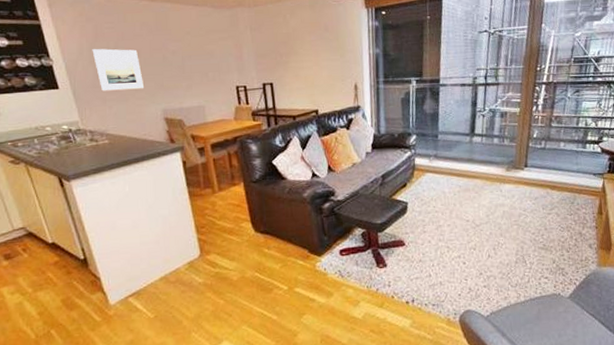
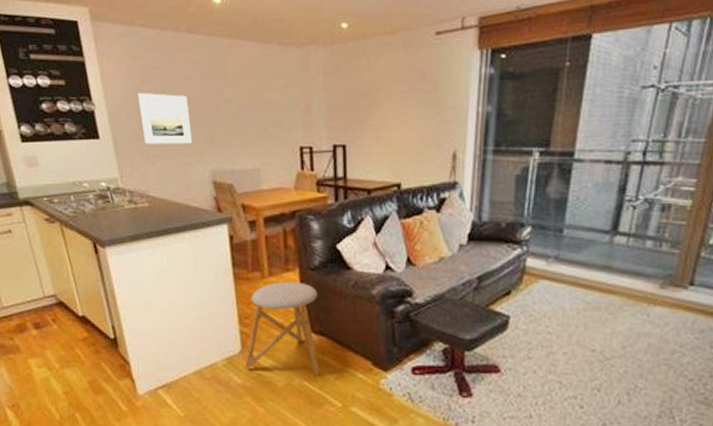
stool: none [205,193,268,269] -> present [246,281,321,375]

